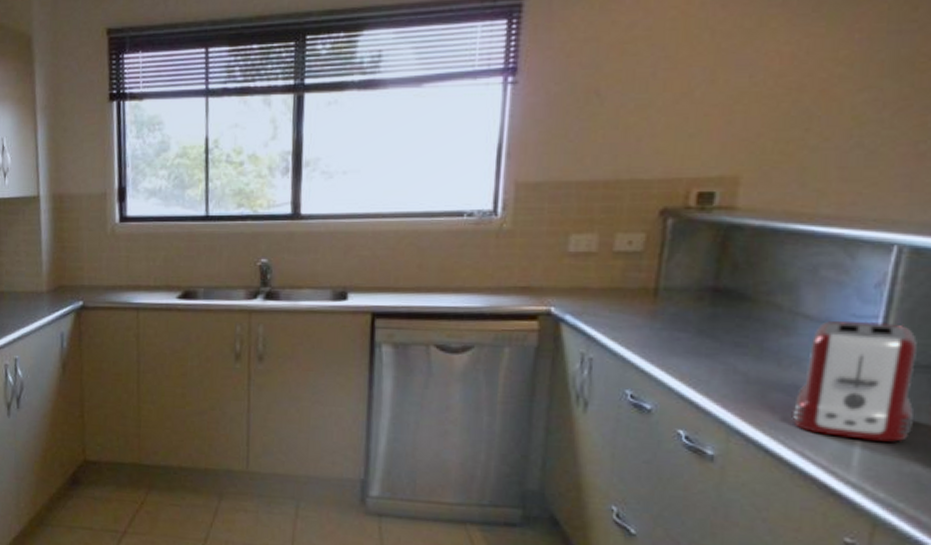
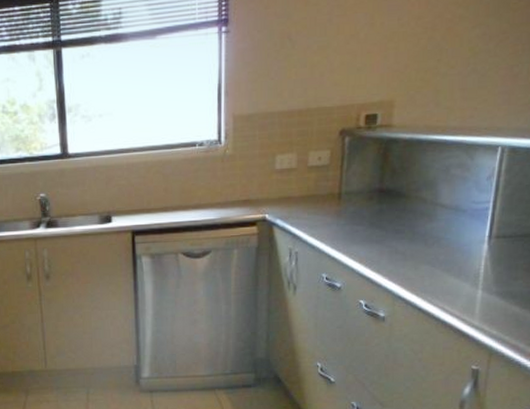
toaster: present [793,321,917,442] -> none [436,205,515,294]

